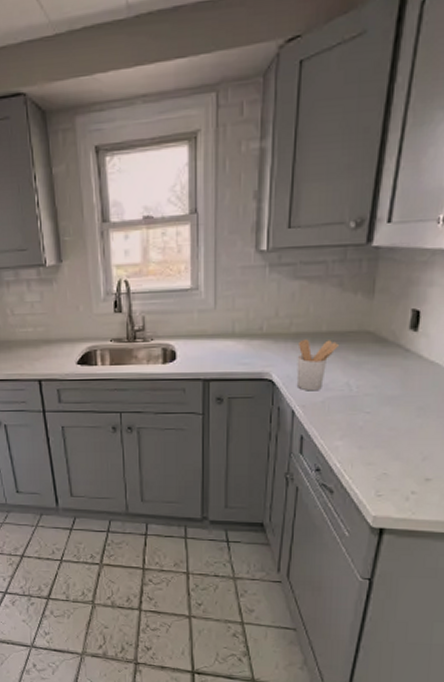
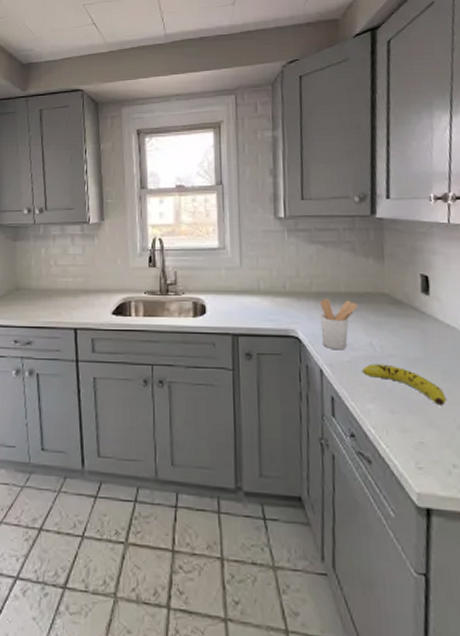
fruit: none [334,403,417,440] -> present [361,363,447,406]

